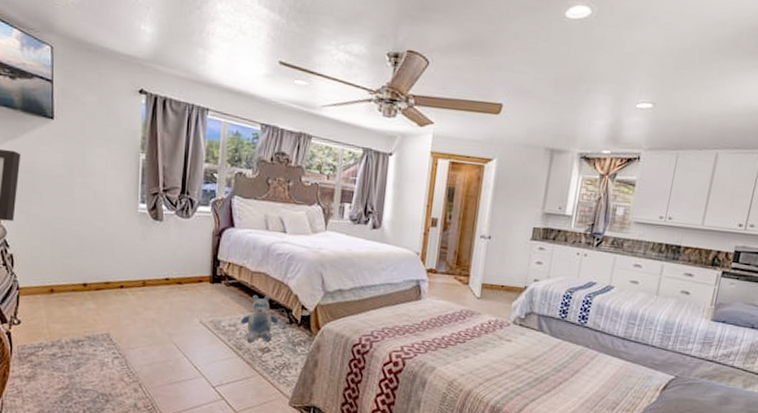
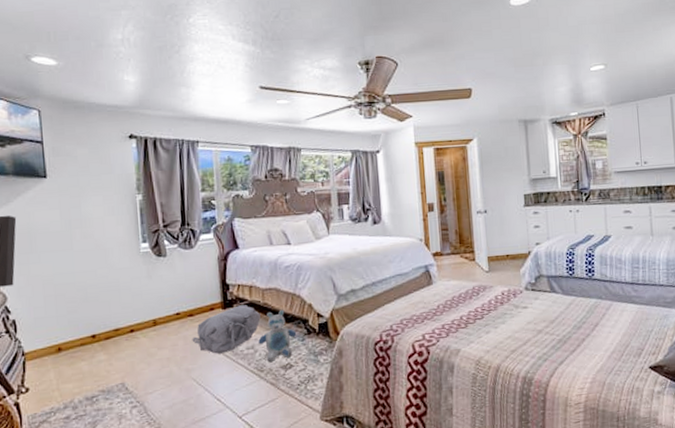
duffel bag: none [177,282,246,326] -> present [192,305,261,354]

